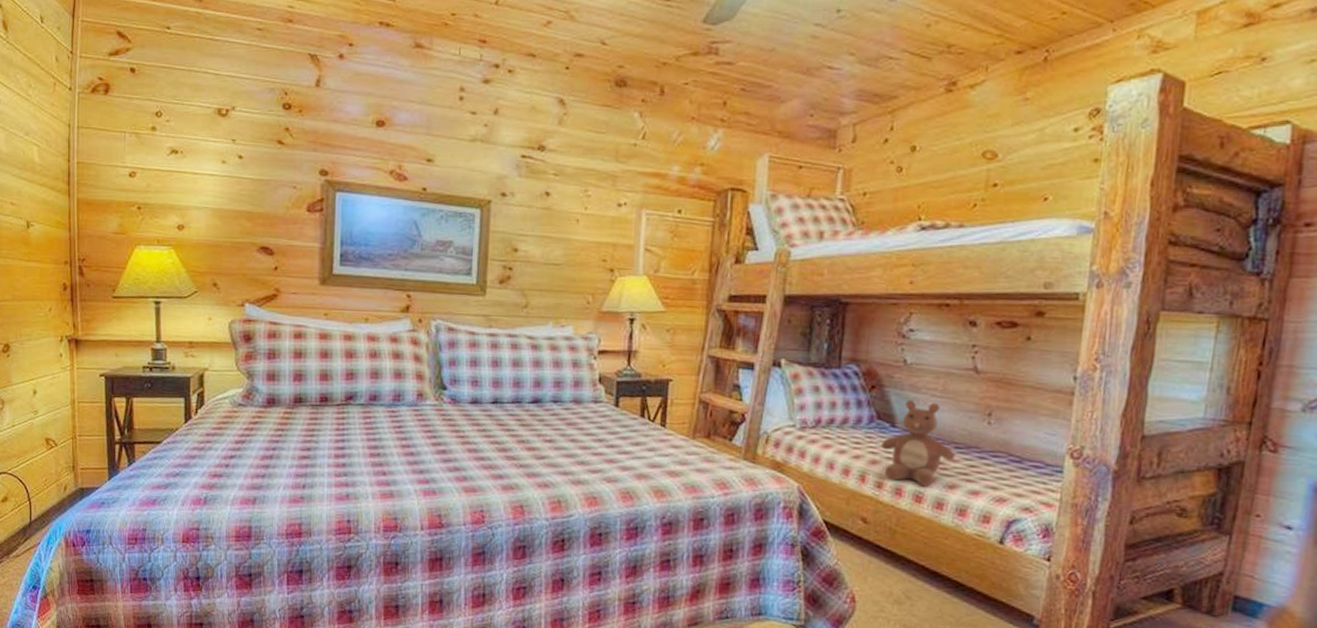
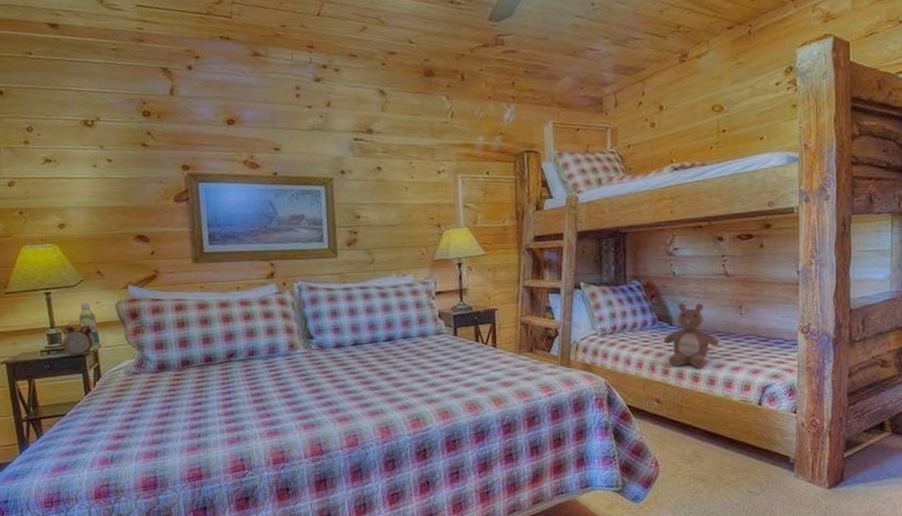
alarm clock: none [166,337,202,379] -> present [62,321,95,358]
bottle: none [187,318,208,374] -> present [78,303,101,352]

